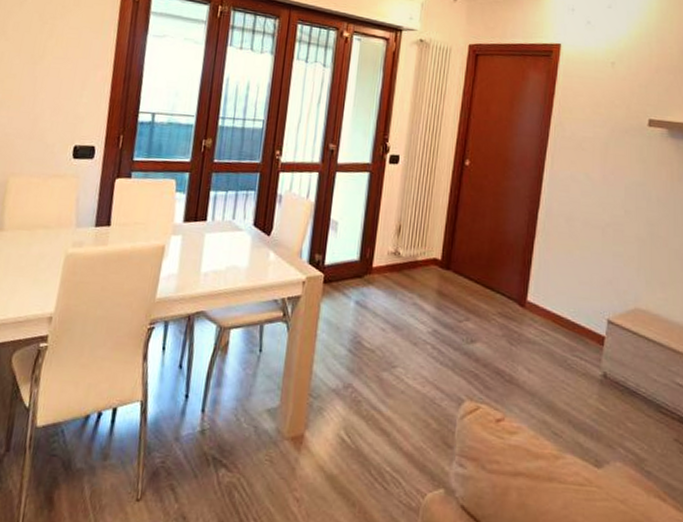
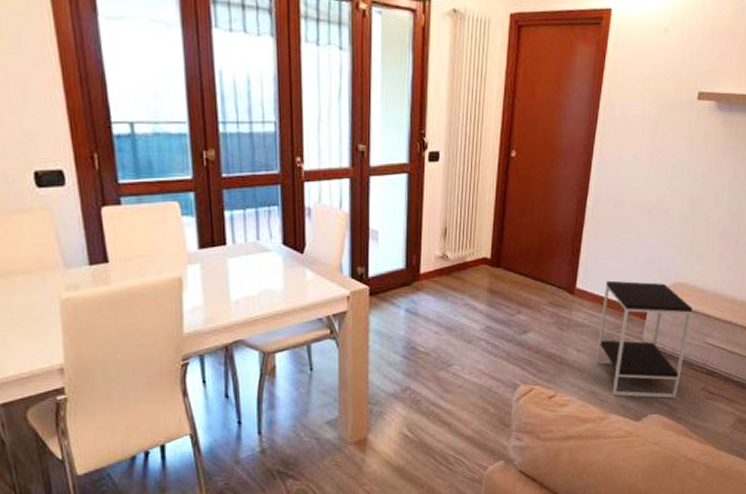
side table: none [548,296,657,446] -> present [595,280,693,399]

